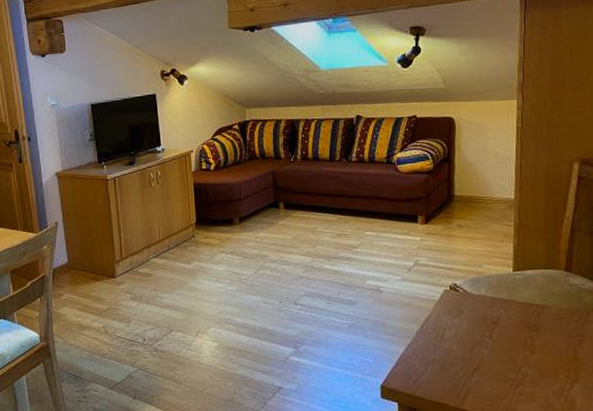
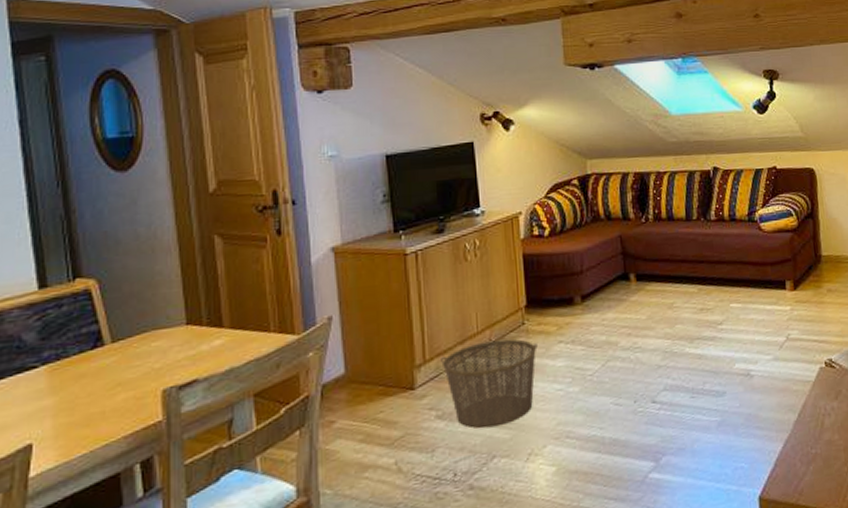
basket: none [133,247,204,310] -> present [441,339,538,429]

